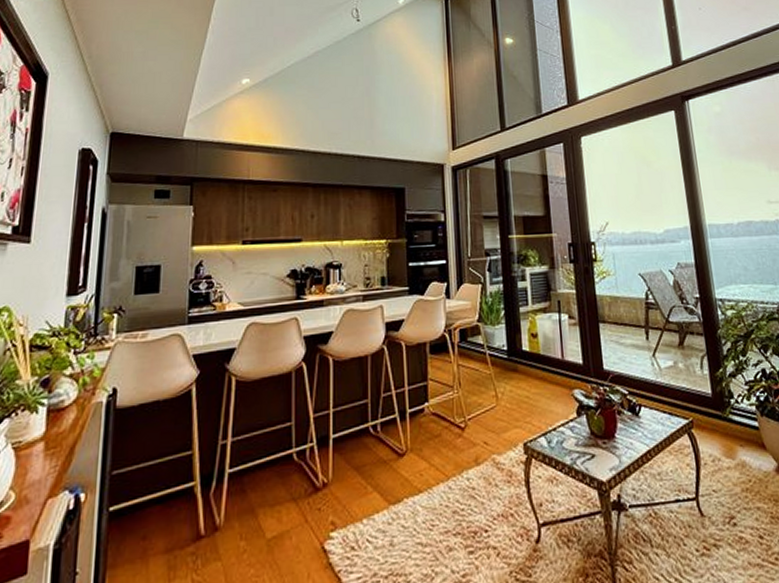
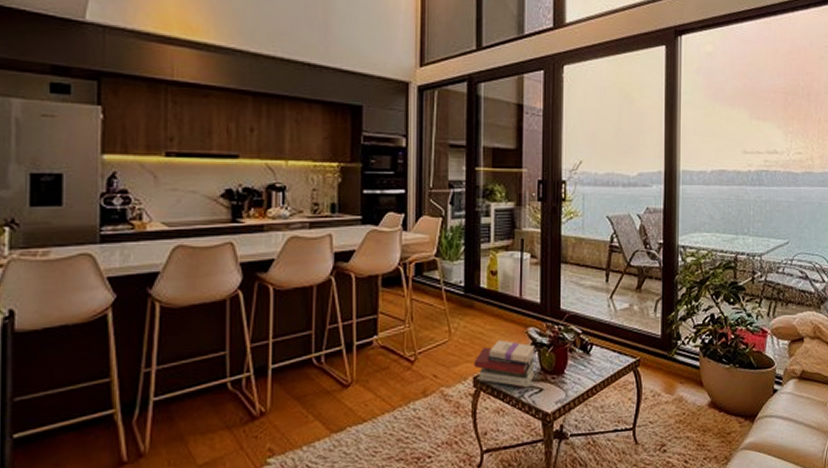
books: none [522,403,585,455] -> present [473,339,535,389]

